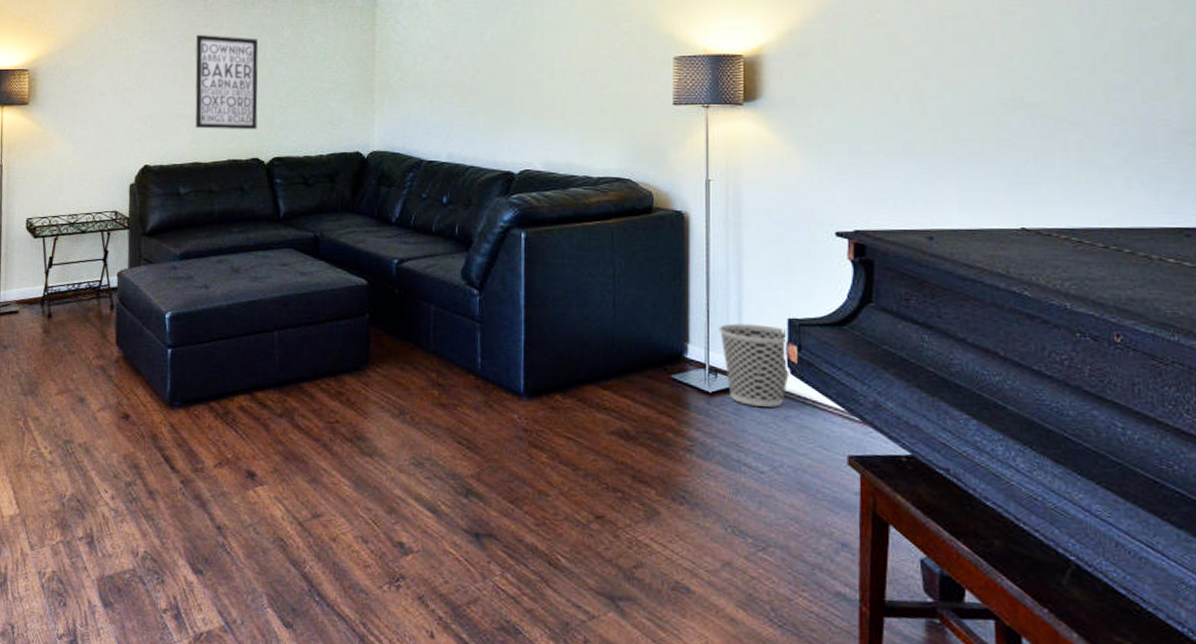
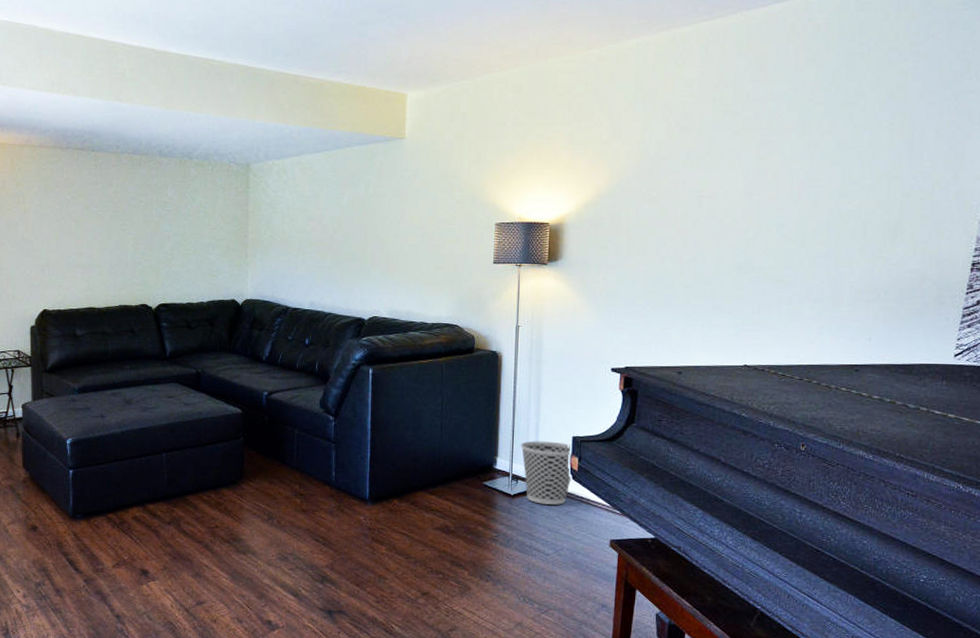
wall art: present [195,34,259,130] -> none [88,191,145,279]

